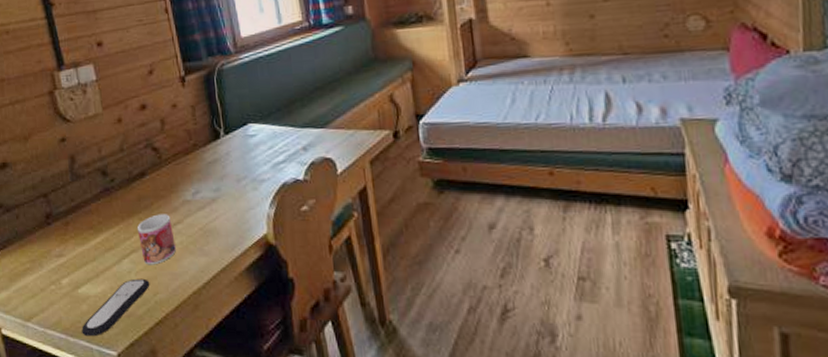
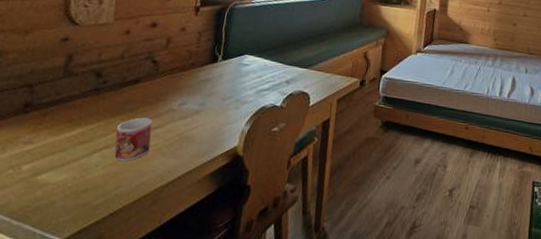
remote control: present [82,278,150,337] -> none [28,172,115,222]

